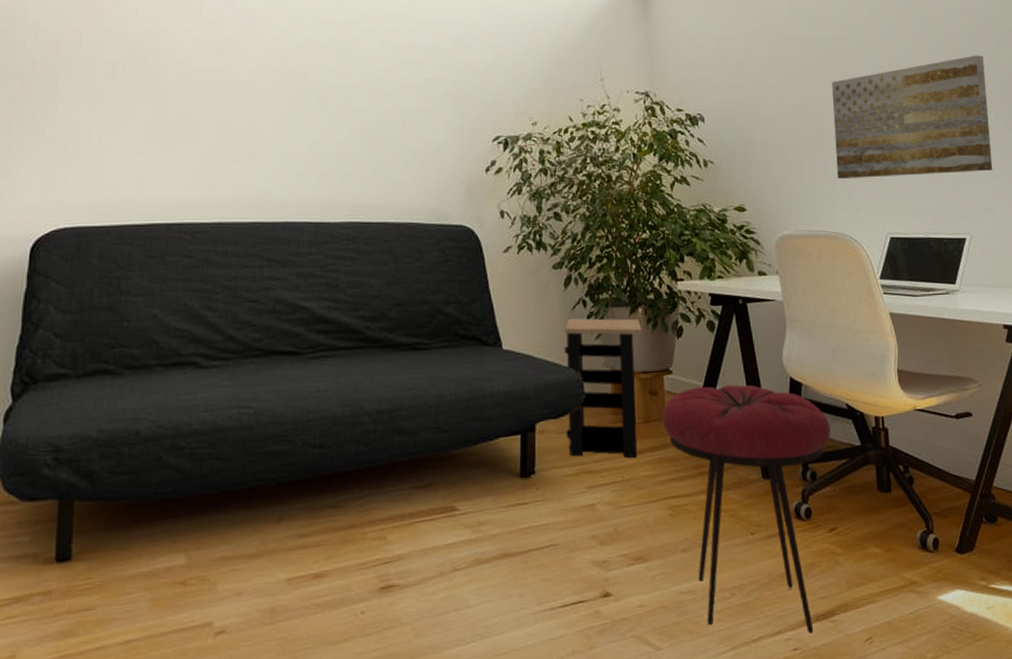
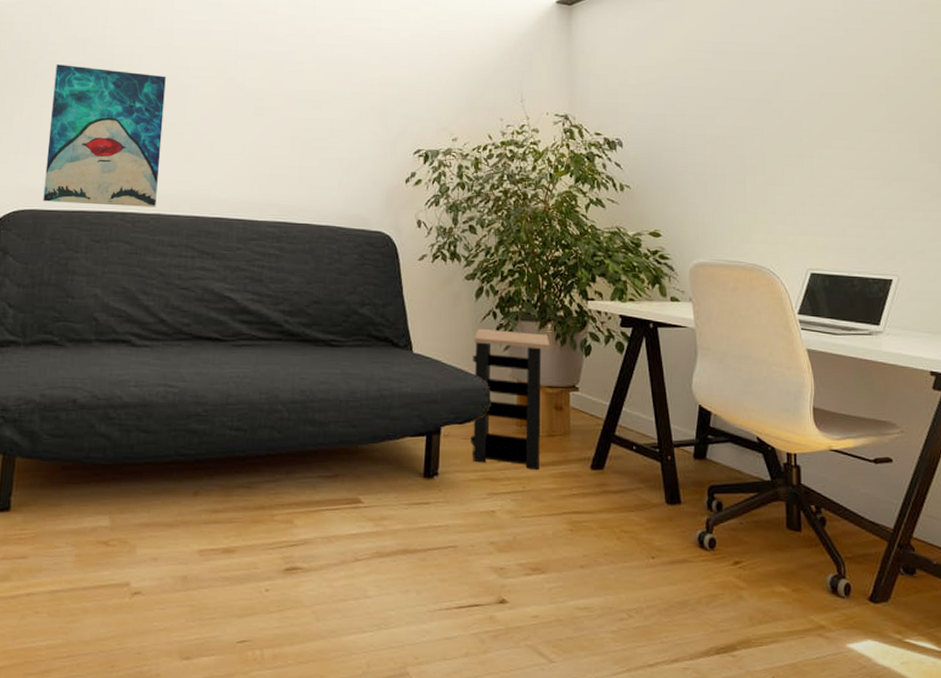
wall art: none [87,64,219,217] -> present [43,64,166,208]
stool: present [661,385,831,634] -> none [566,406,740,666]
wall art: present [832,55,993,180] -> none [755,94,925,213]

